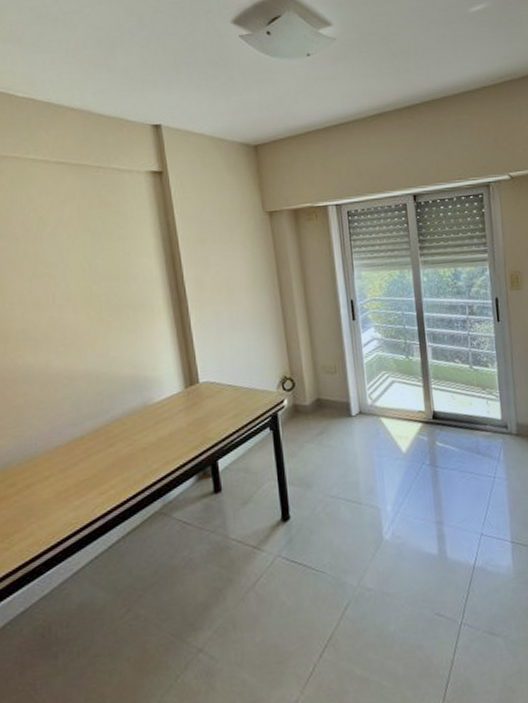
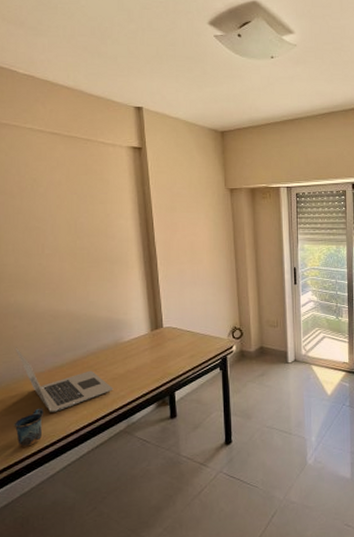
laptop: none [25,418,144,495] -> present [14,347,113,412]
mug: none [28,489,64,539] -> present [14,408,44,447]

